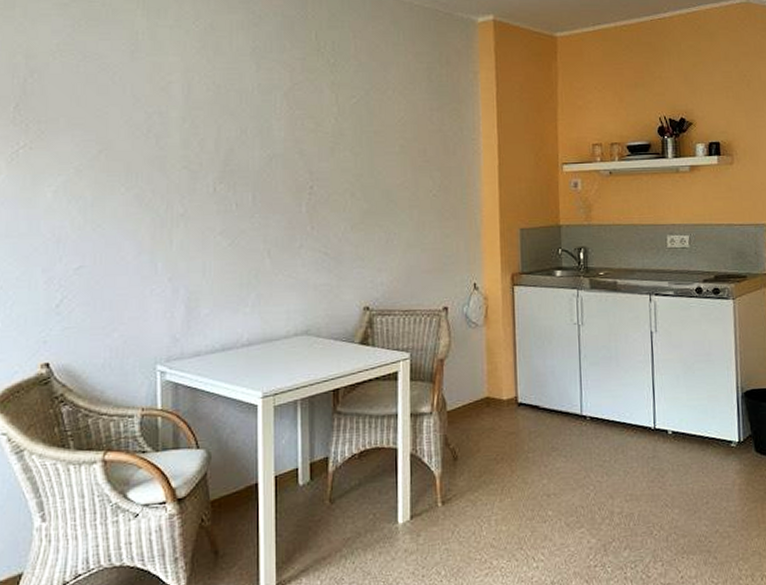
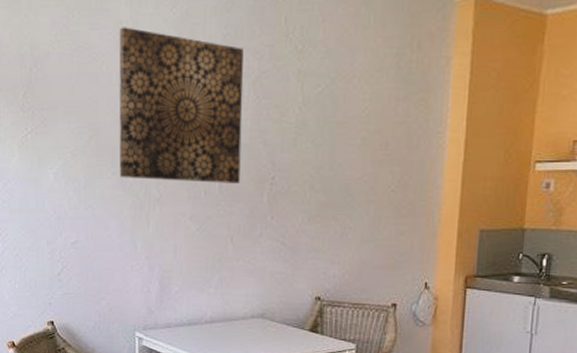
wall art: none [134,38,275,195] -> present [119,27,244,184]

